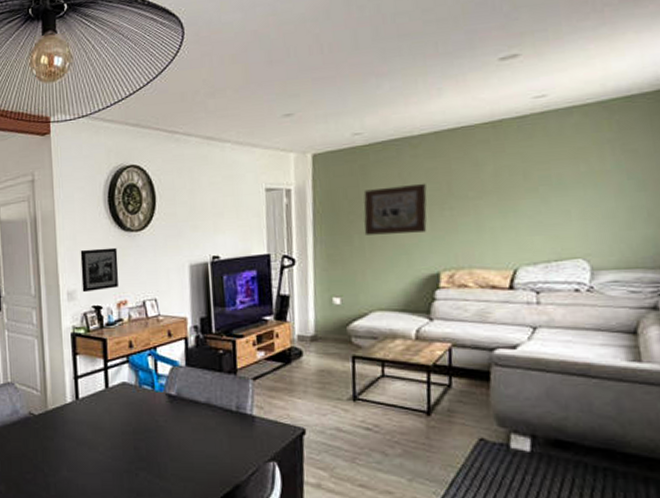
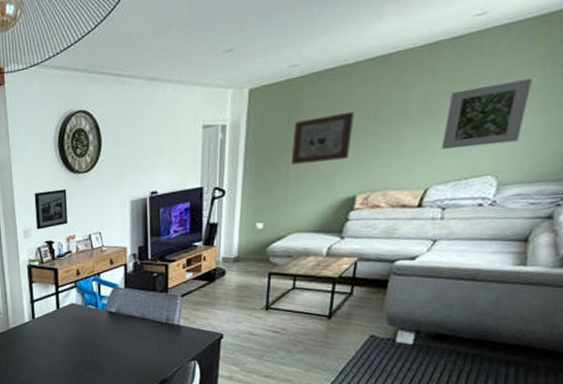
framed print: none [523,162,606,229] -> present [441,79,533,150]

